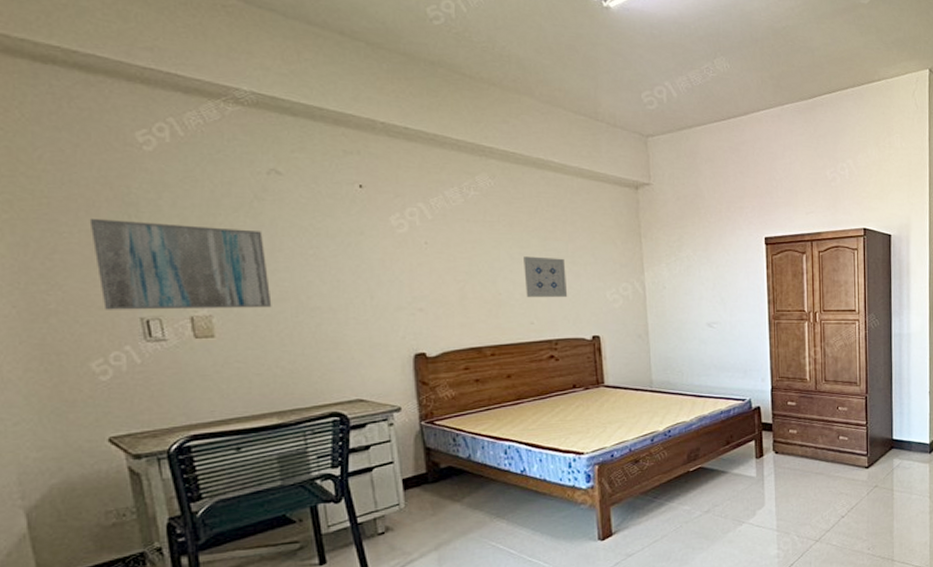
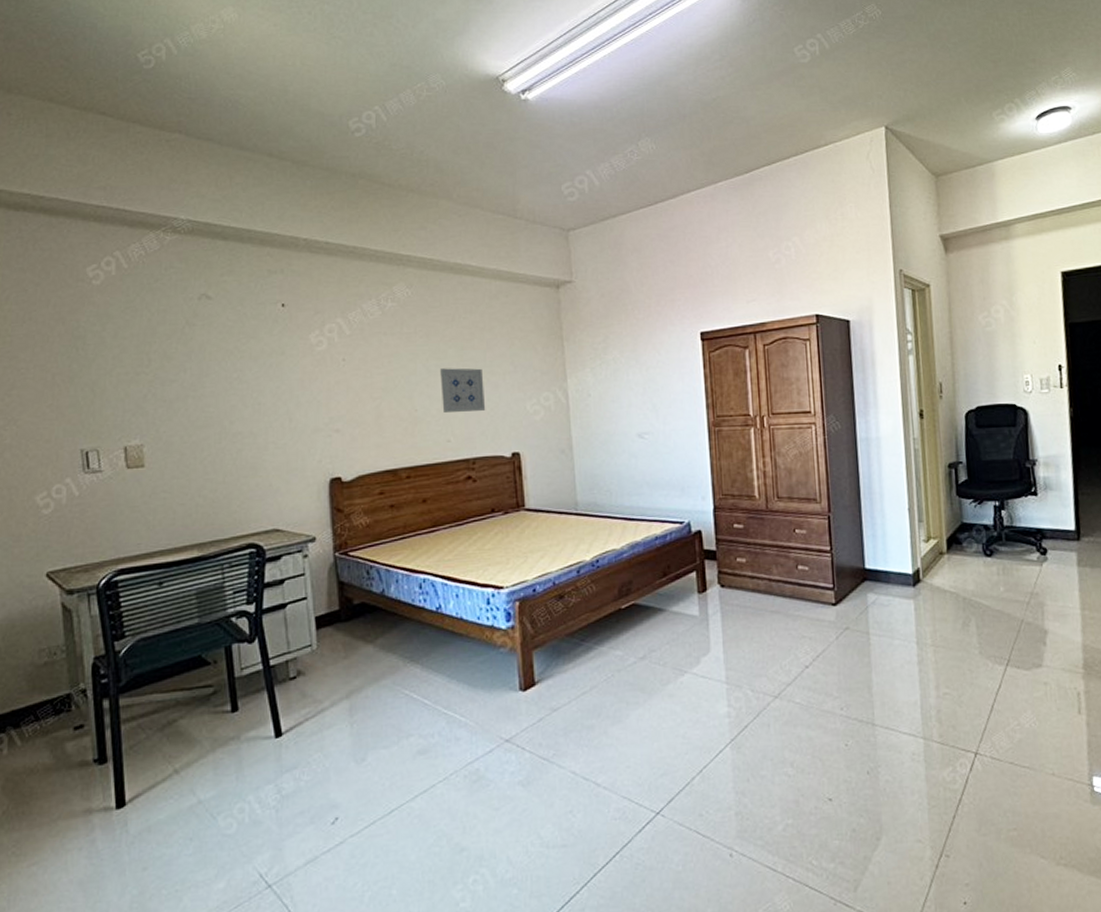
wall art: present [89,219,272,310] -> none [43,353,198,443]

